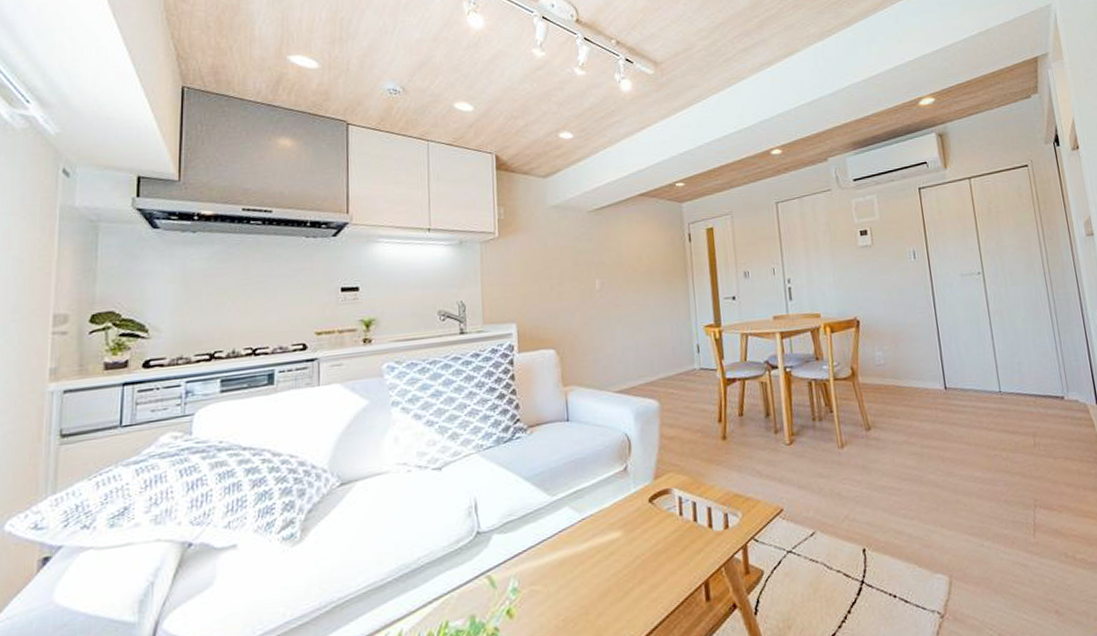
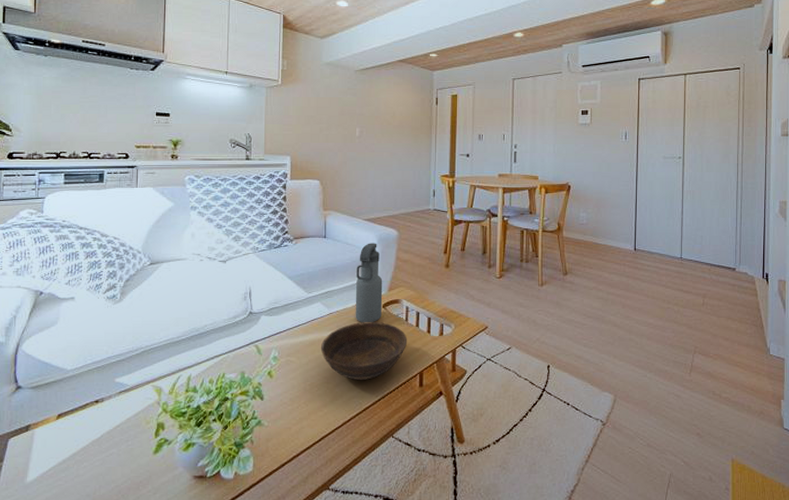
bowl: none [573,521,685,605] -> present [320,321,408,380]
water bottle: none [611,419,649,526] -> present [355,243,383,323]

